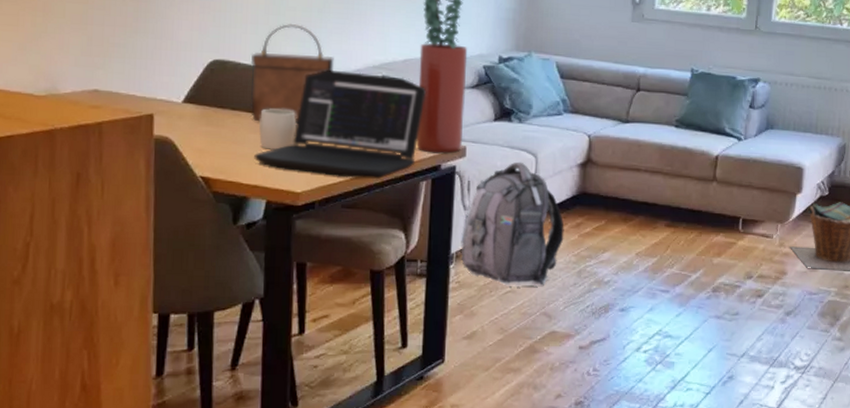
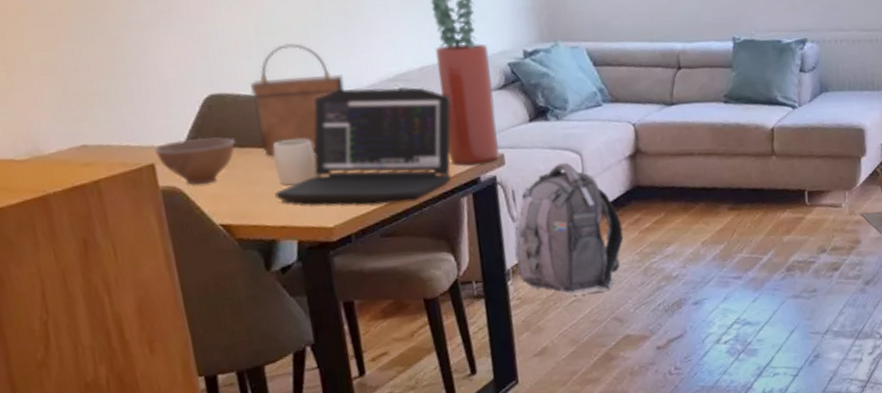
bowl: none [155,95,228,139] -> present [153,137,235,185]

